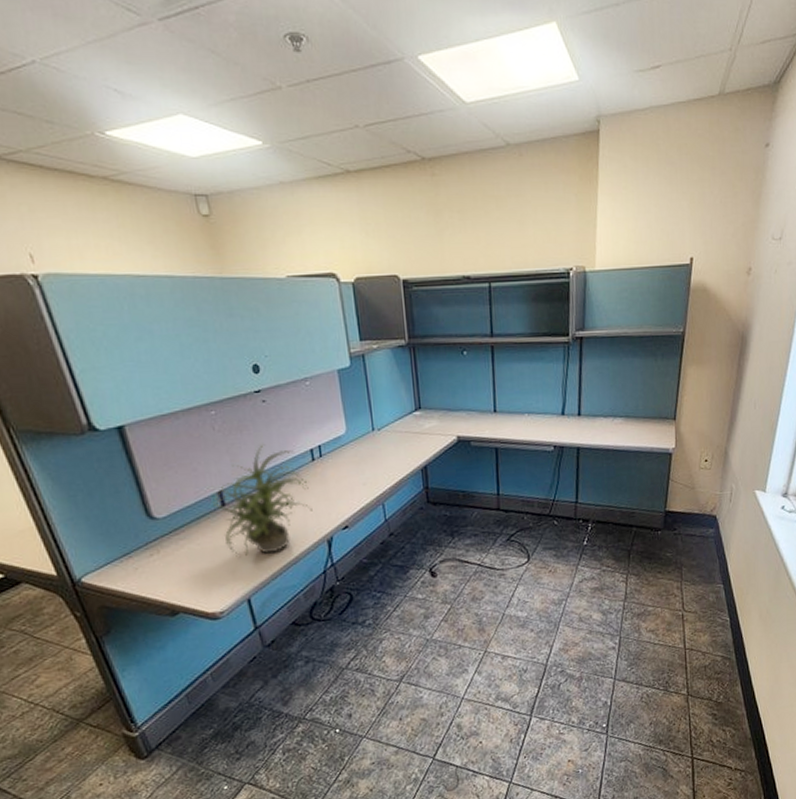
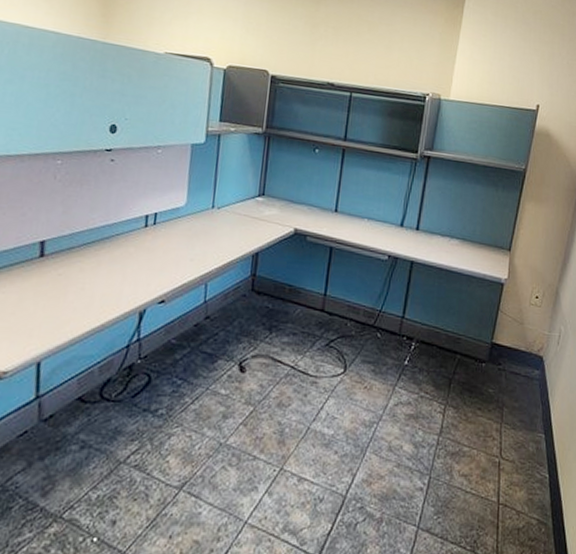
potted plant: present [213,443,313,557] -> none [32,200,135,316]

